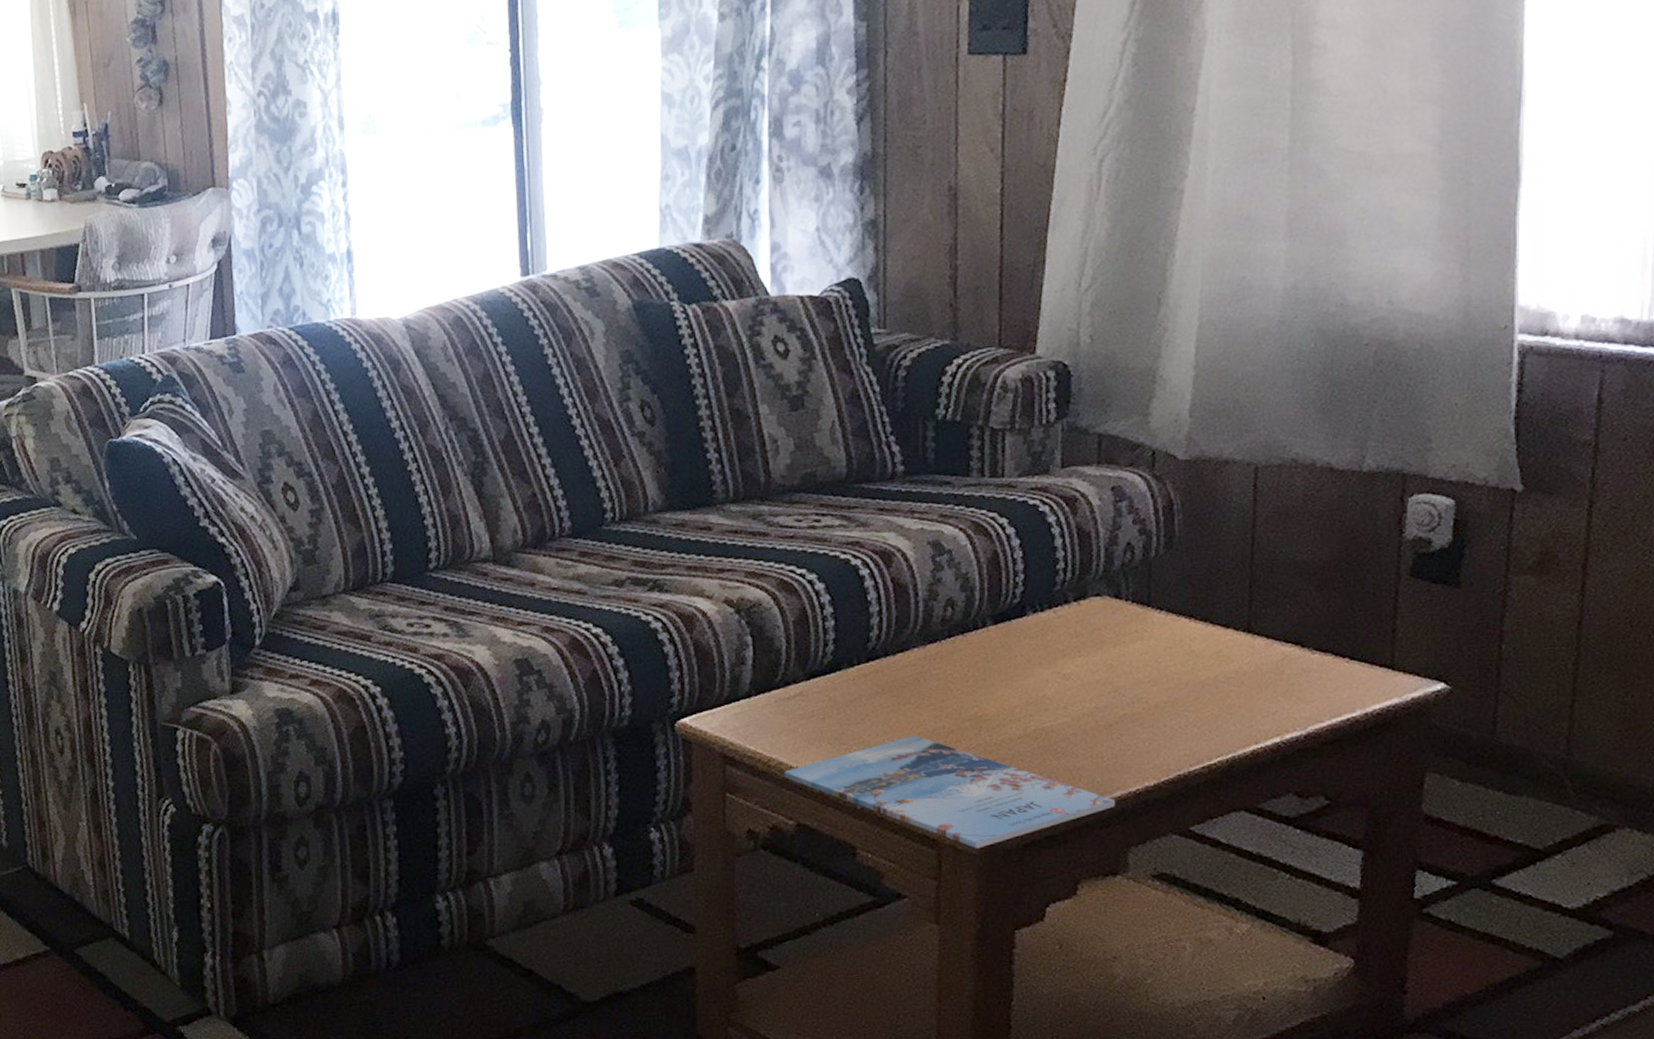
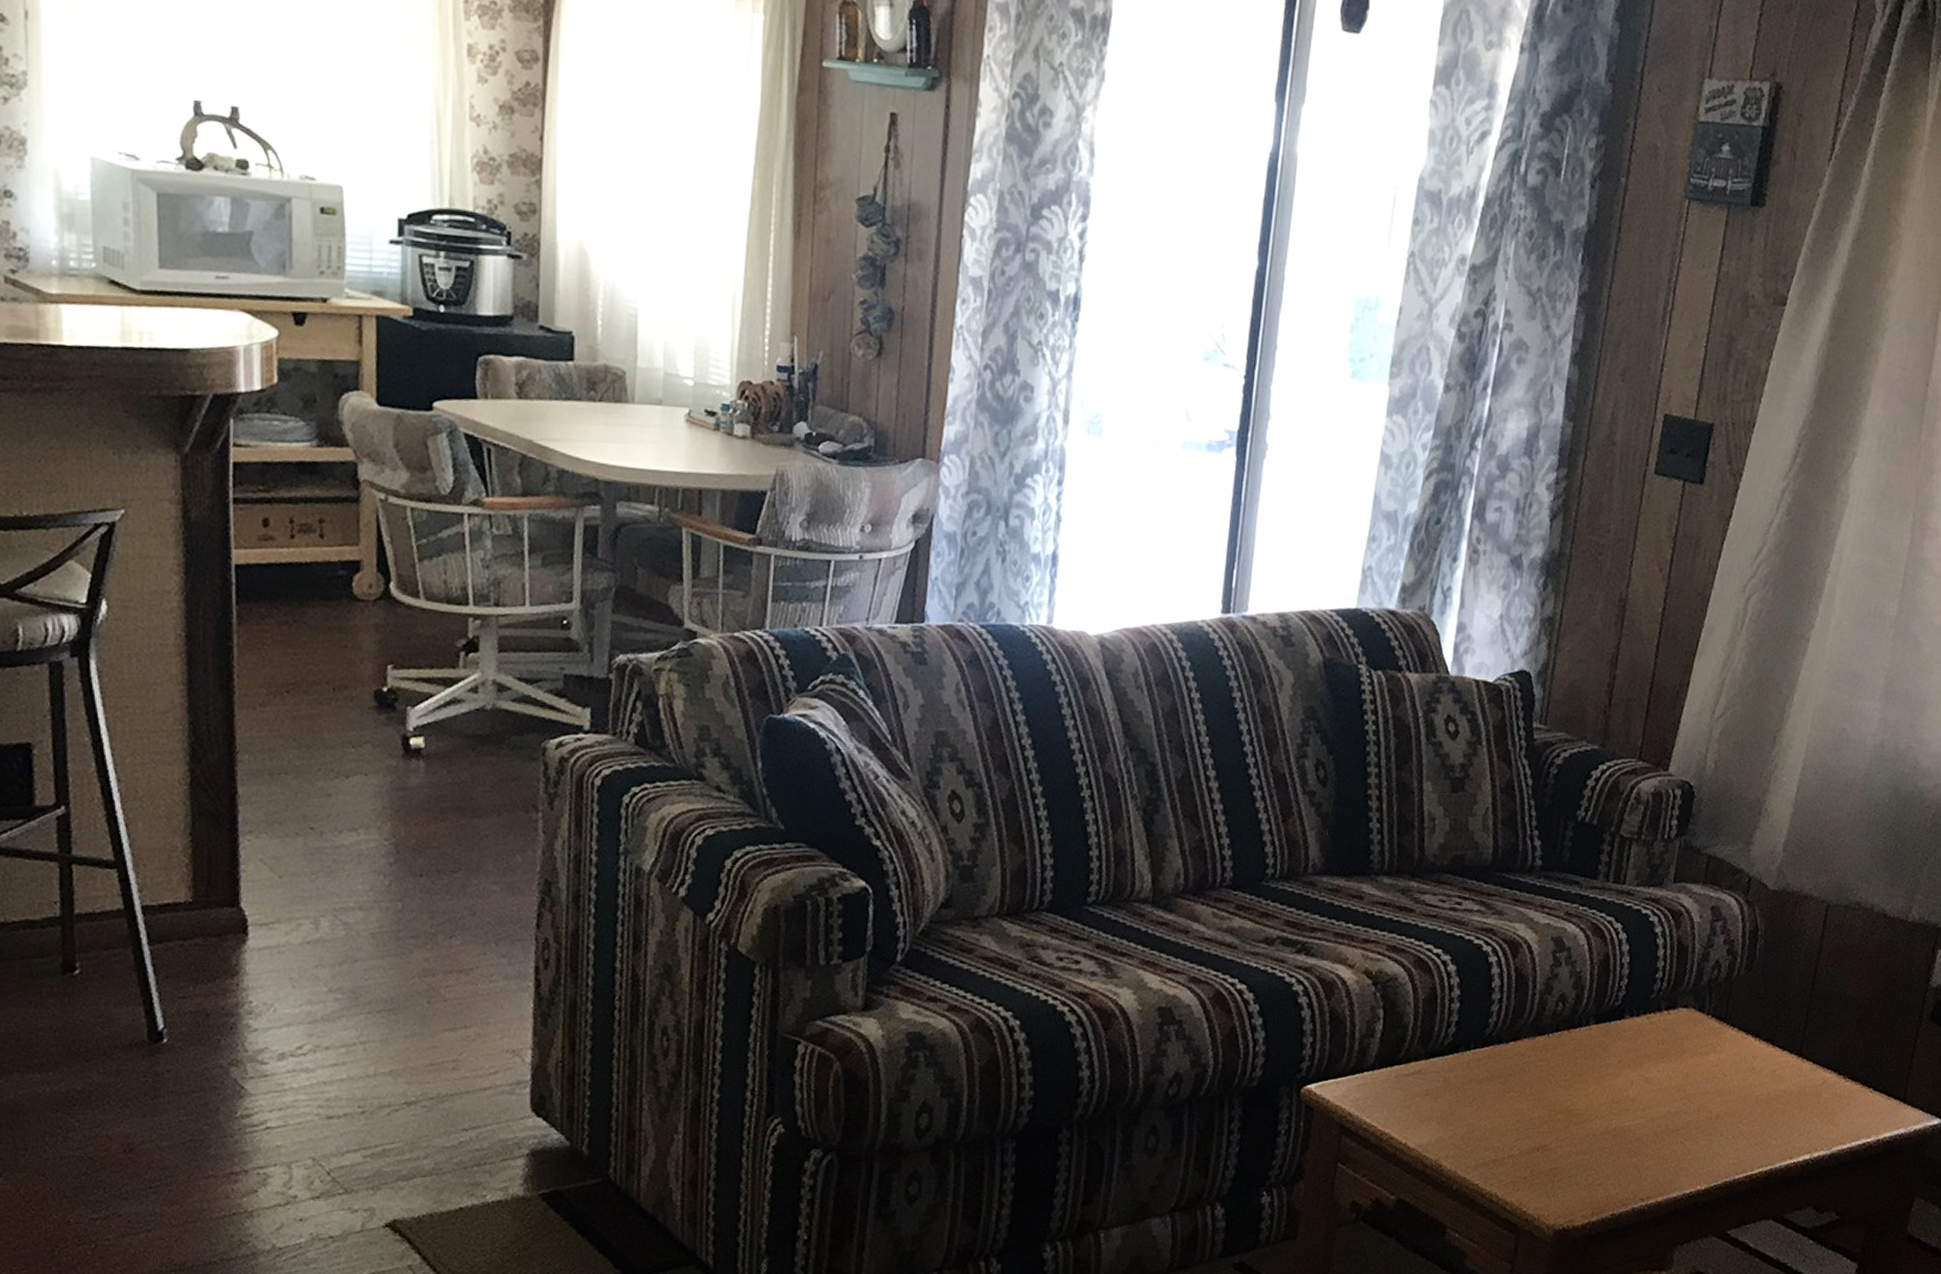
magazine: present [783,735,1116,849] -> none [1392,1122,1672,1237]

